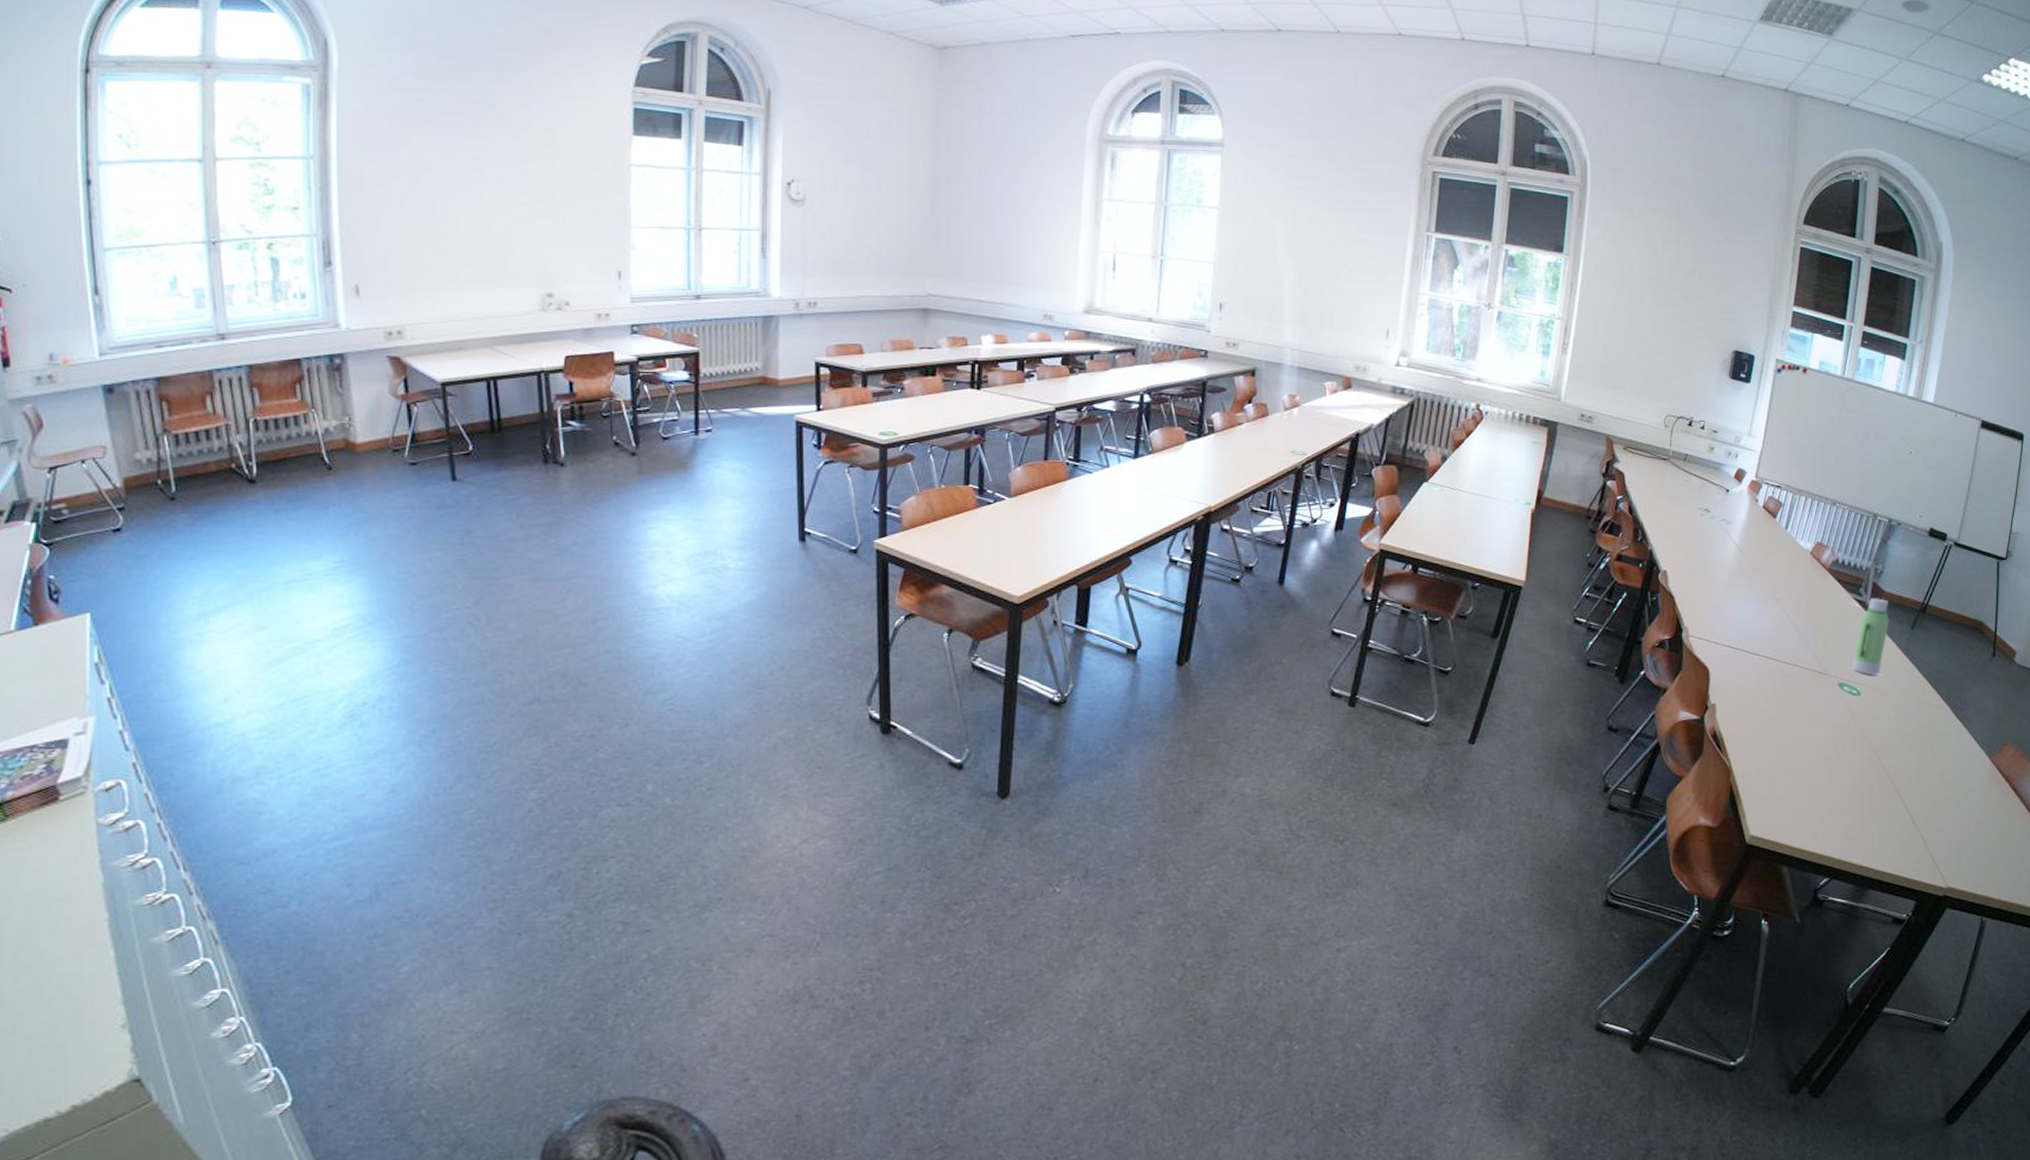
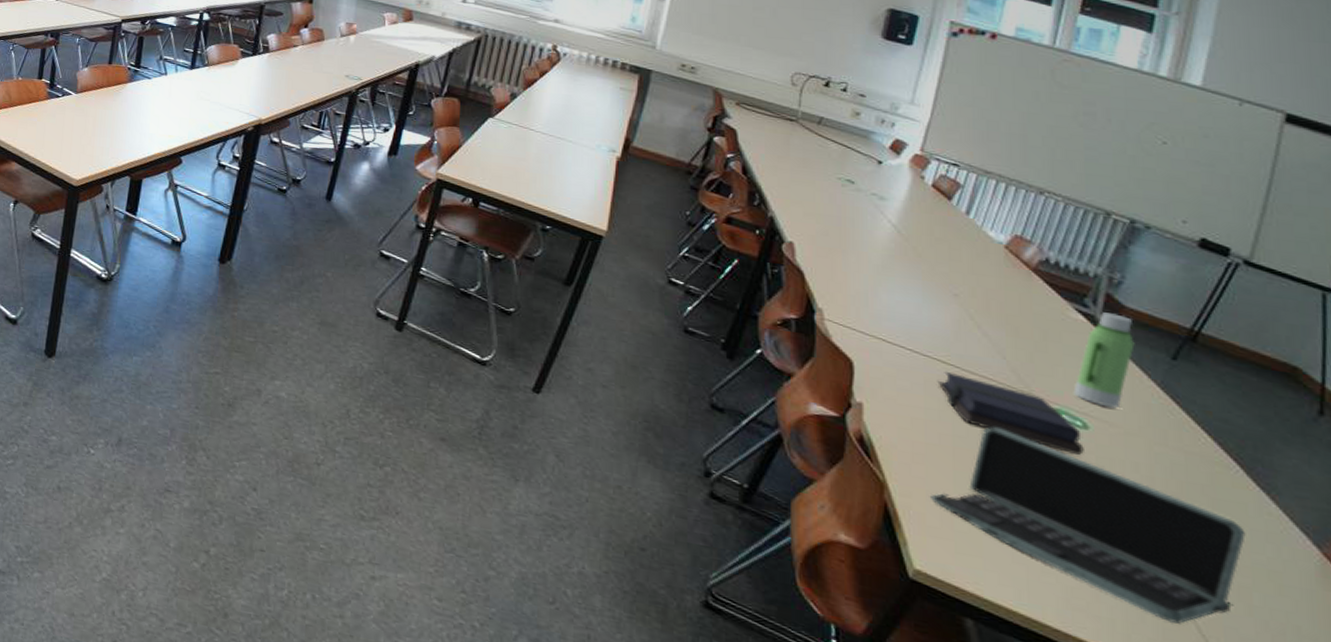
laptop: none [1760,706,1950,837] -> present [929,427,1246,624]
book: none [1766,665,1858,718] -> present [937,371,1084,455]

